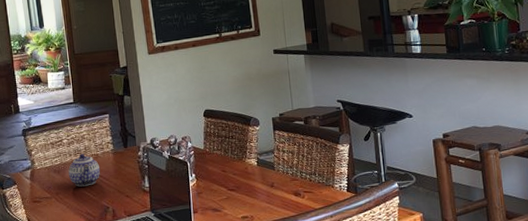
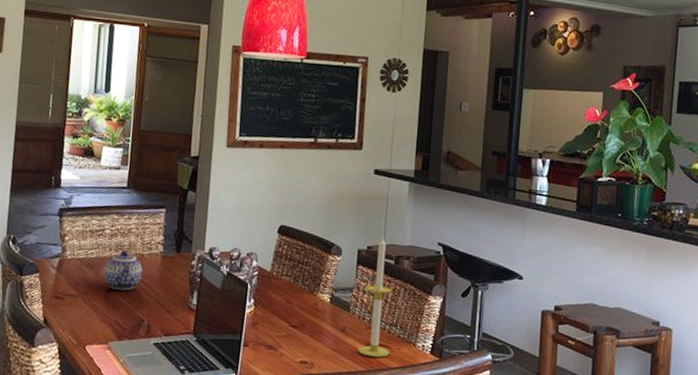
candle: none [284,103,314,203] -> present [358,235,392,358]

